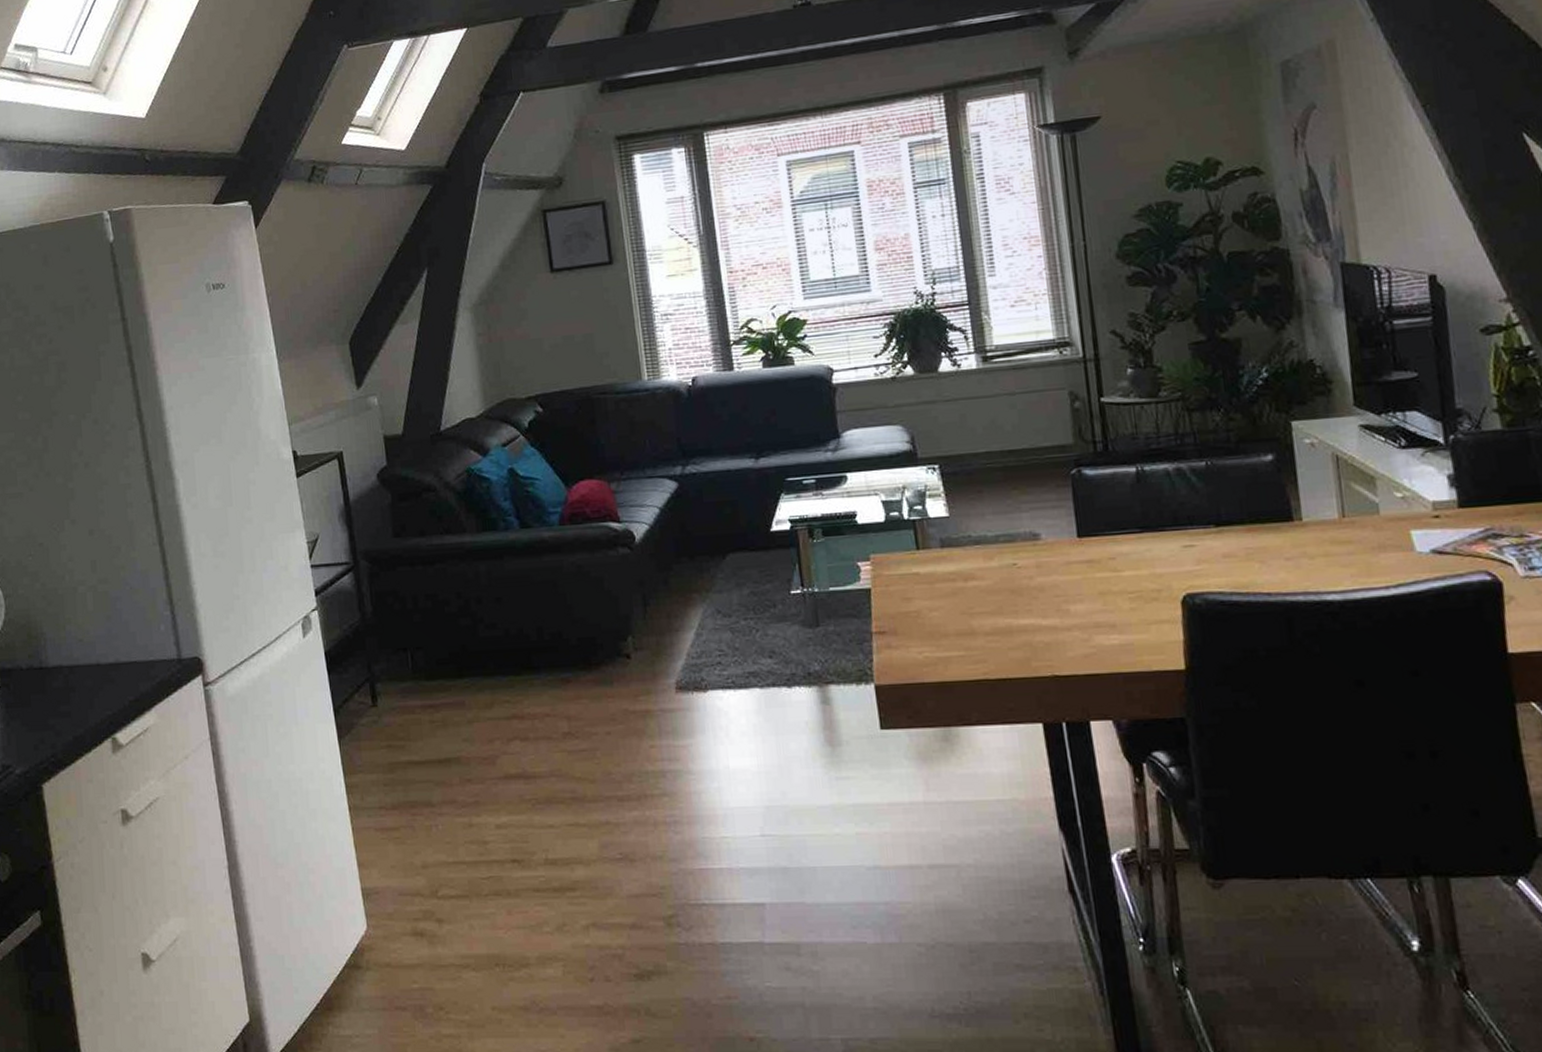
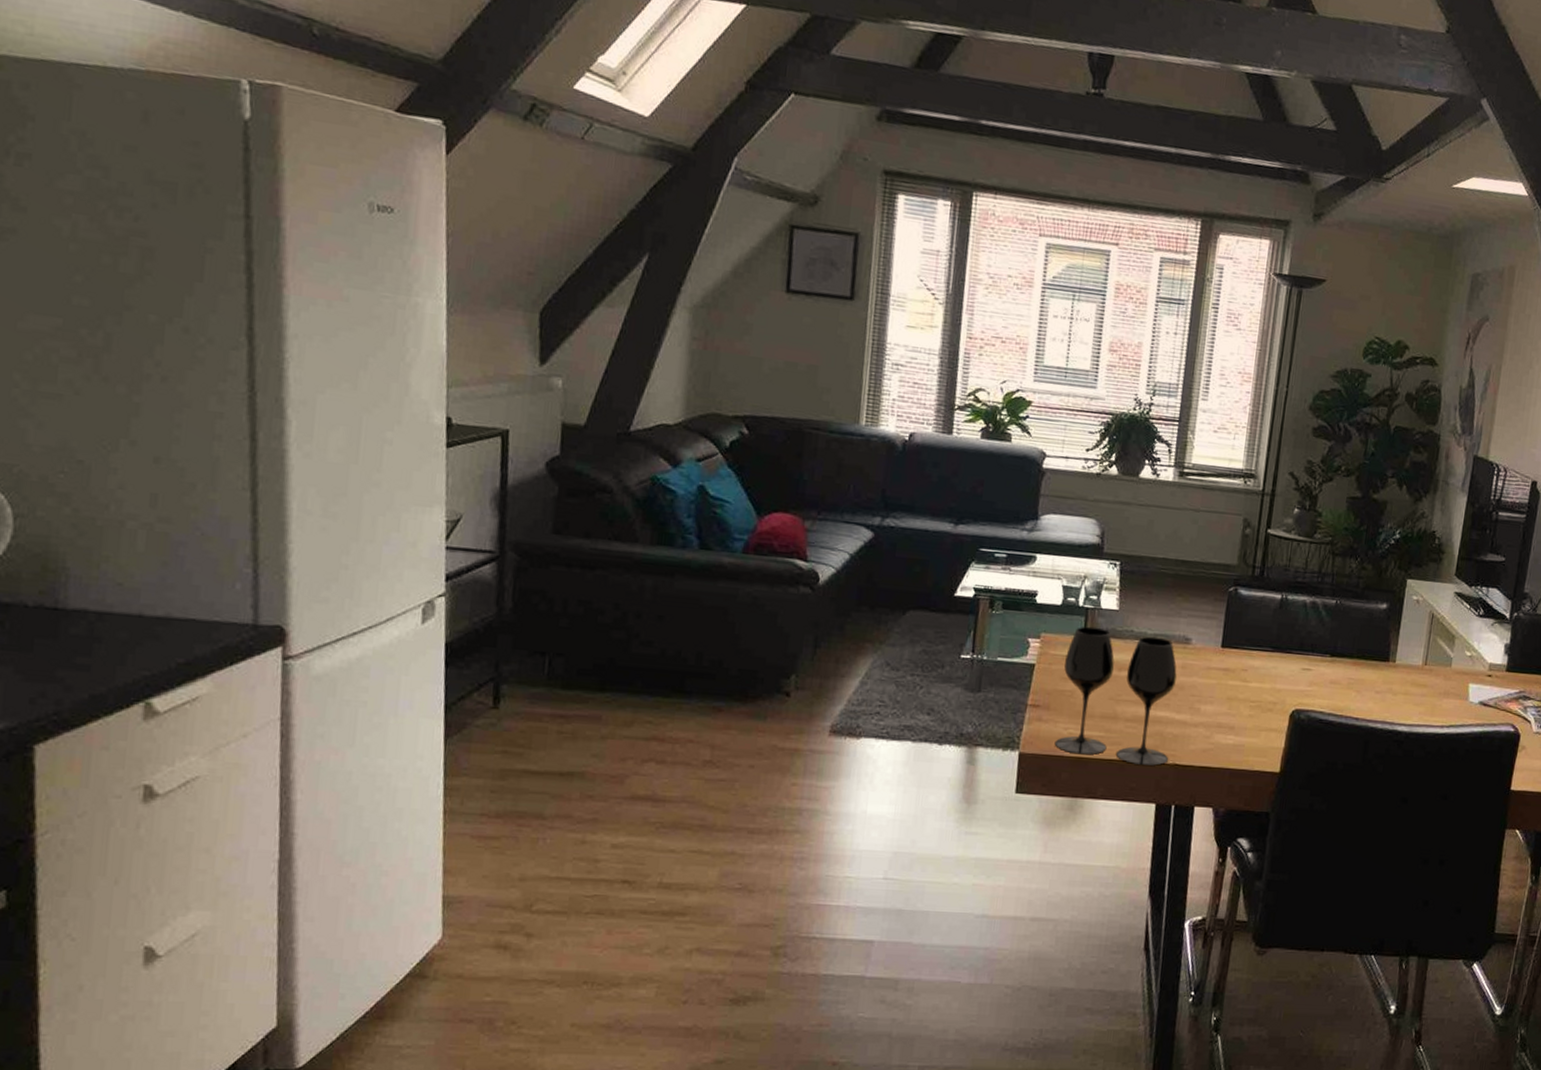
wine glass: none [902,538,1045,683] -> present [1054,626,1177,766]

